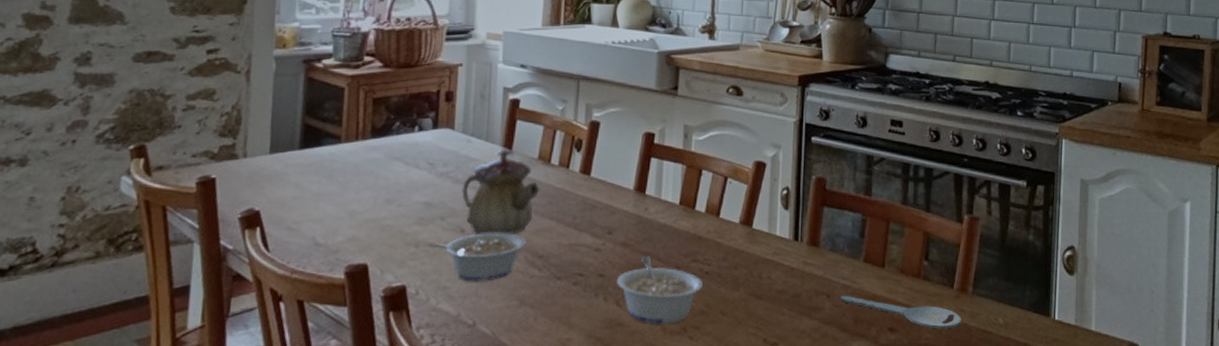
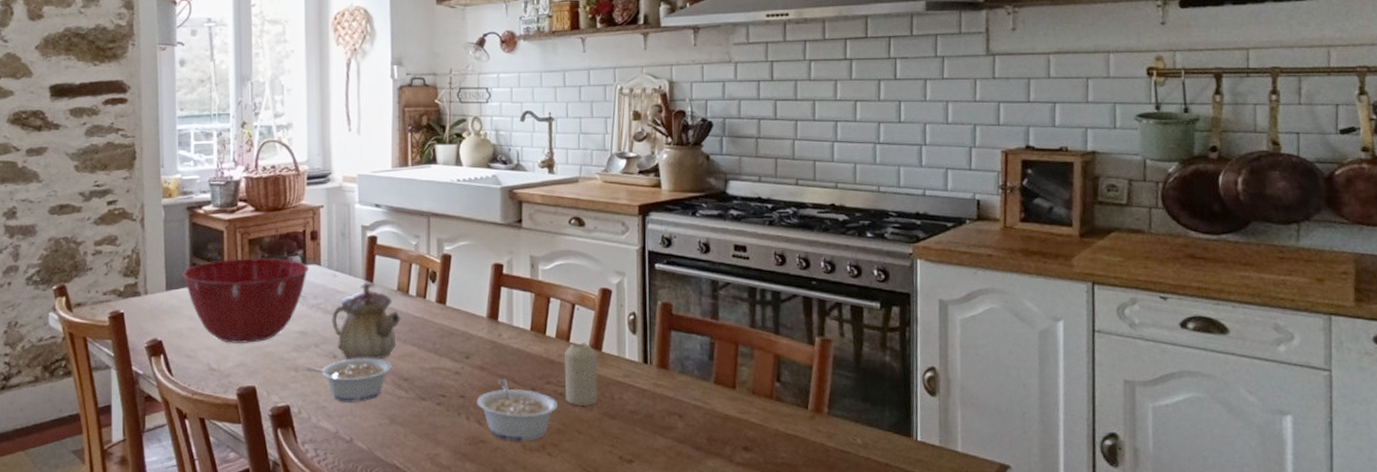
mixing bowl: none [291,119,441,215] -> present [182,258,310,343]
candle: none [712,218,747,286] -> present [564,342,598,407]
key: present [840,296,961,329] -> none [692,416,818,449]

